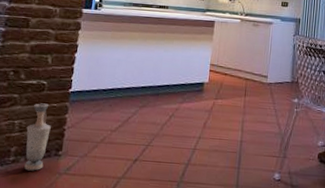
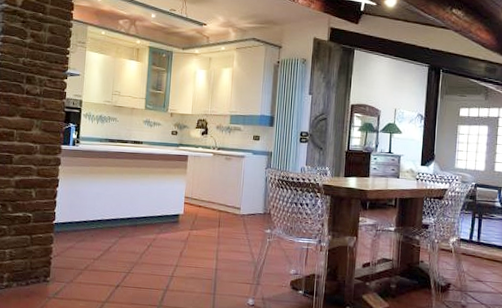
vase: present [24,103,51,171] -> none [16,234,39,295]

